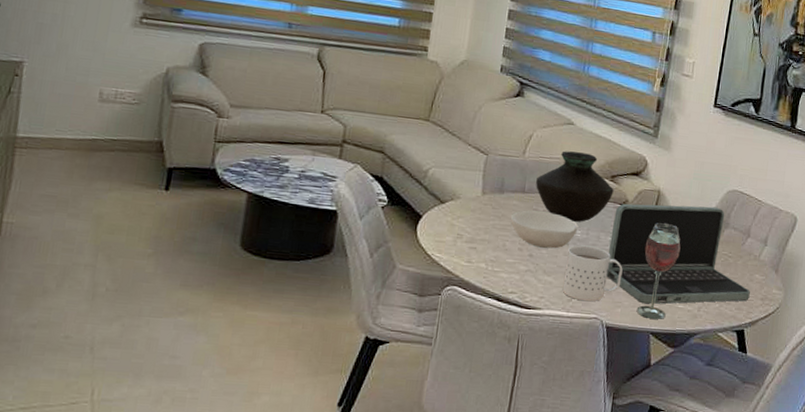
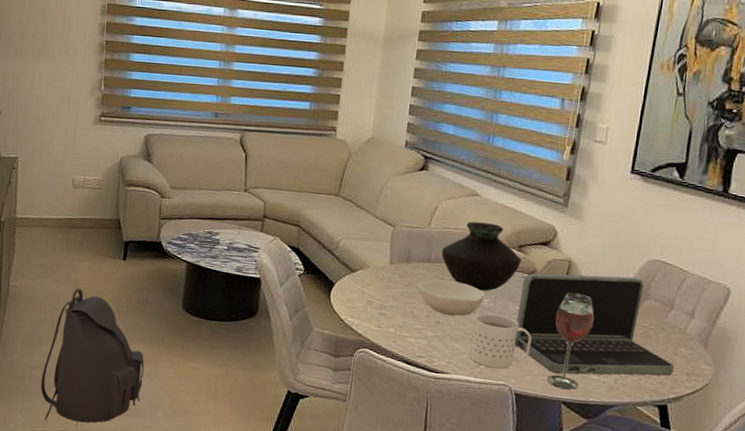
backpack: none [42,225,189,393] -> present [40,289,145,423]

